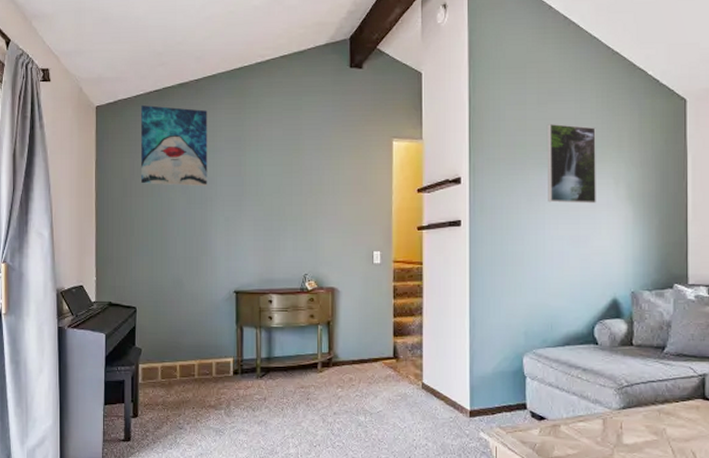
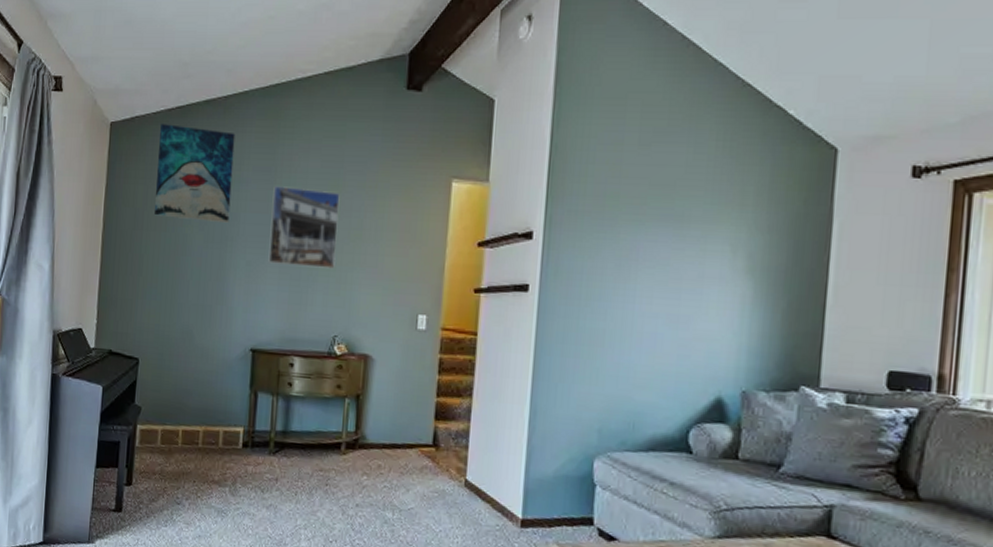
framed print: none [244,152,301,219] -> present [268,186,340,269]
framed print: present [546,123,596,204] -> none [642,170,712,275]

